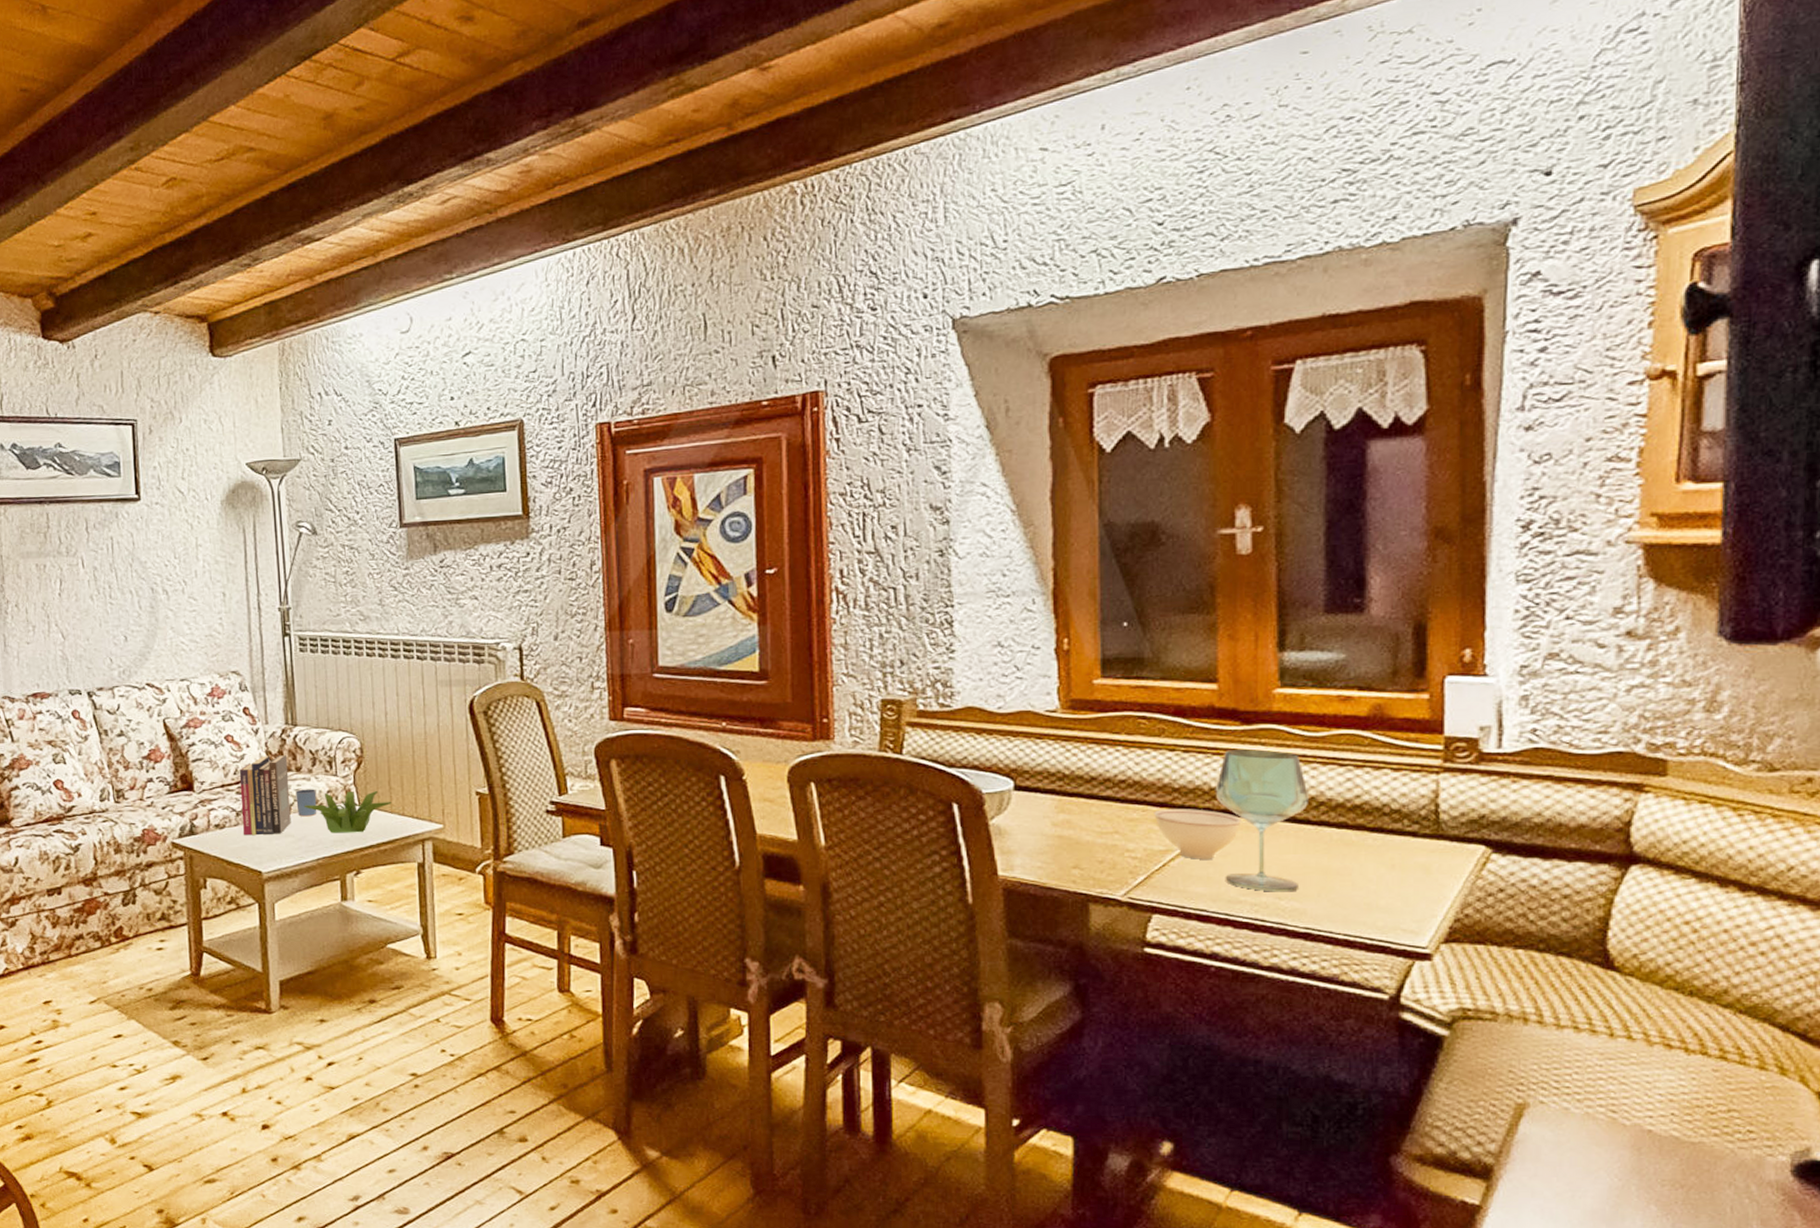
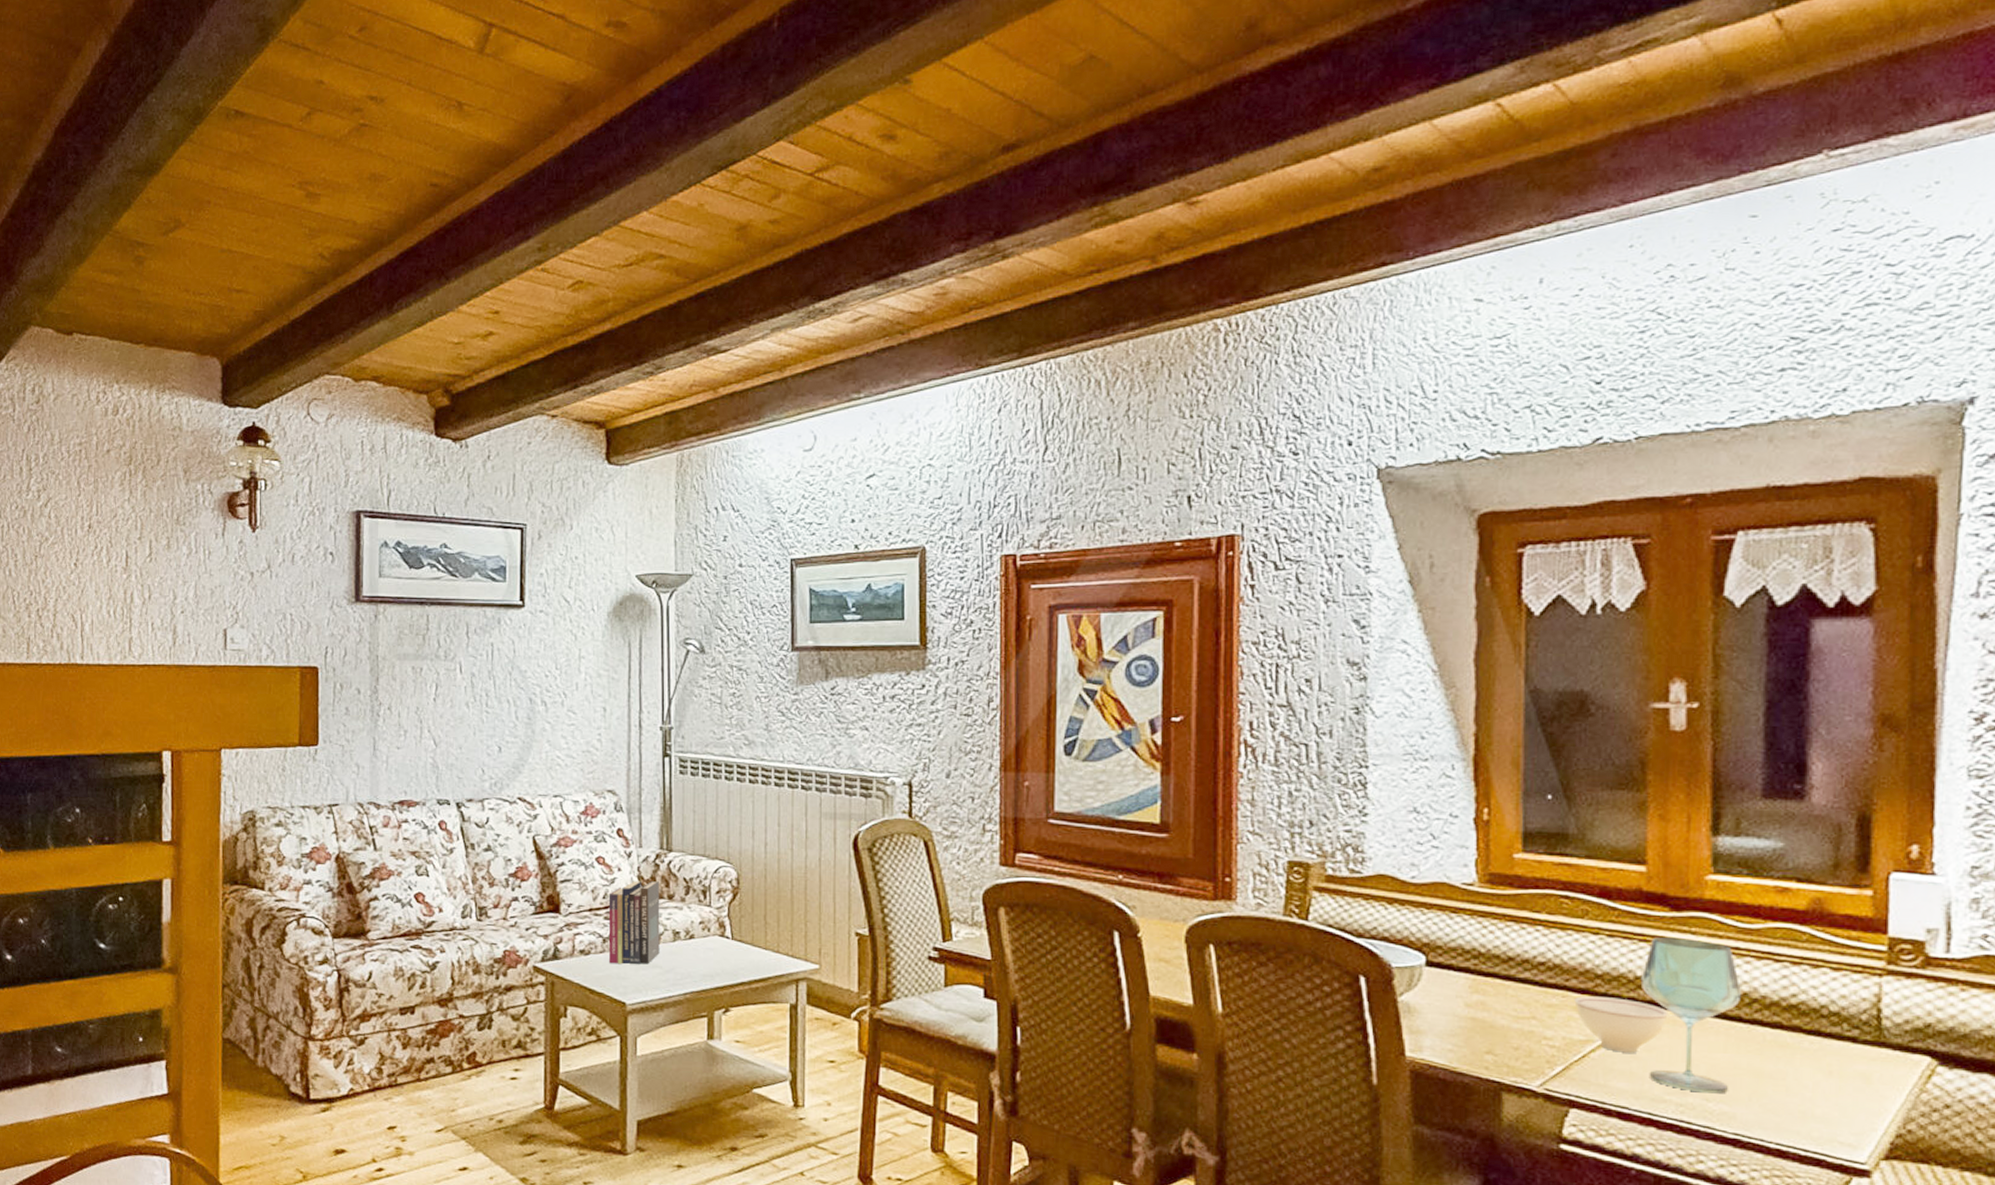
mug: present [295,789,317,817] -> none [666,918,688,948]
plant: present [304,791,392,833] -> none [674,924,767,968]

